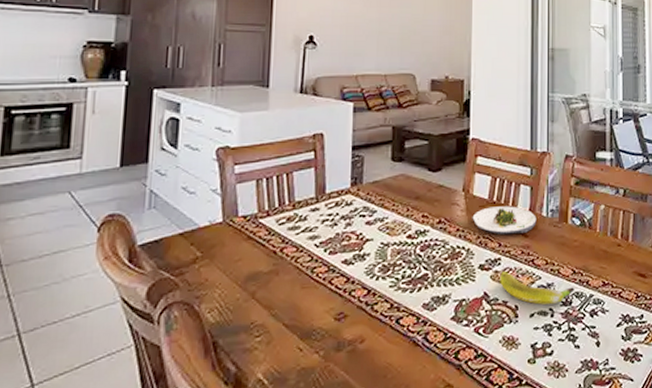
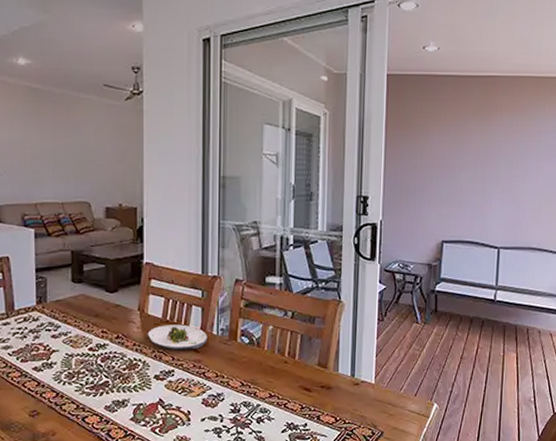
banana: present [500,272,574,306] -> none [174,382,242,412]

